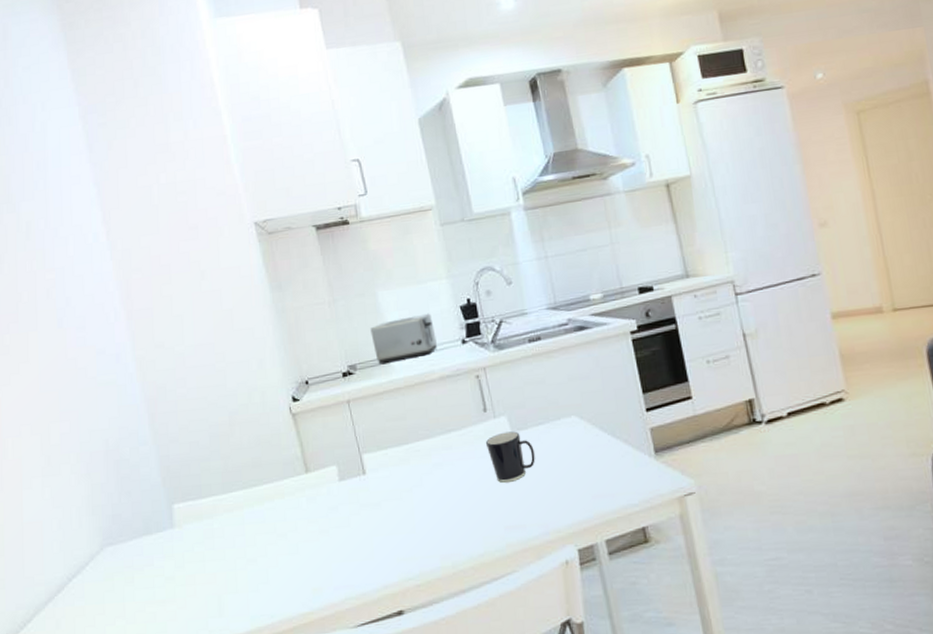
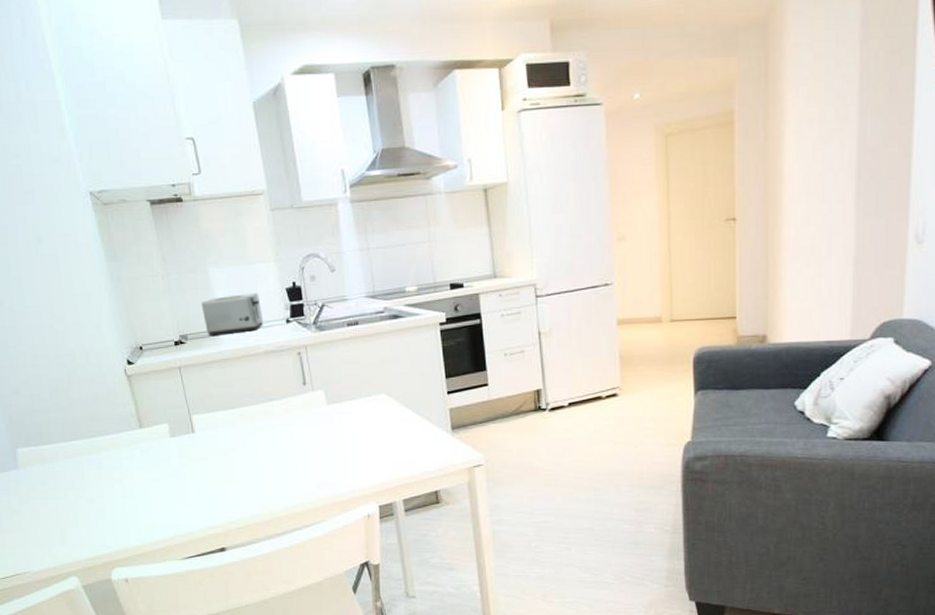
mug: present [485,431,536,484] -> none [303,404,347,448]

